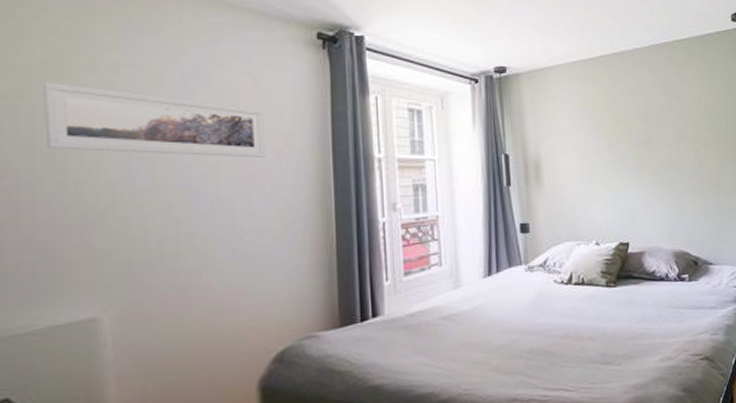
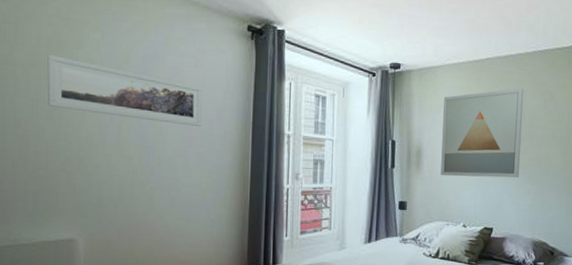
wall art: none [558,85,651,190] -> present [440,87,524,178]

